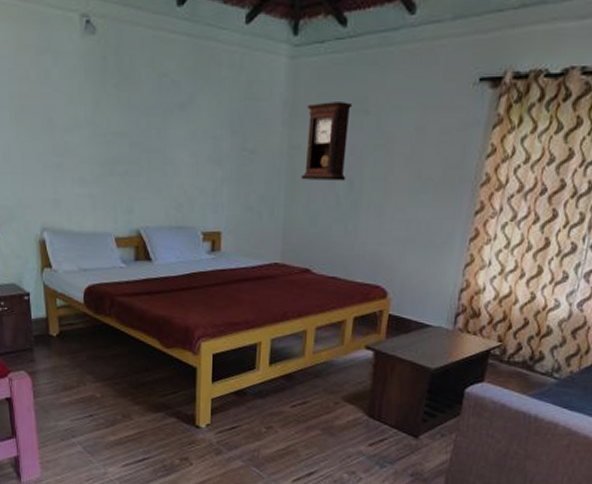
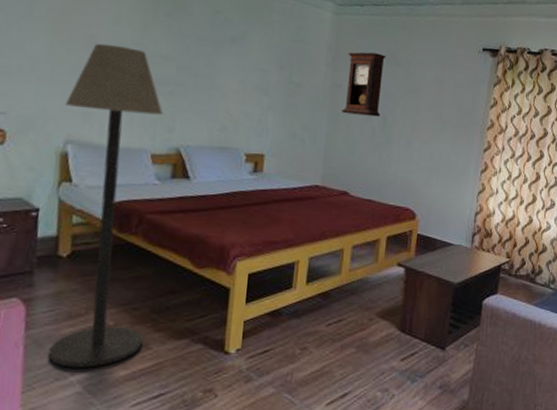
floor lamp: none [36,126,125,432] -> present [48,43,163,368]

